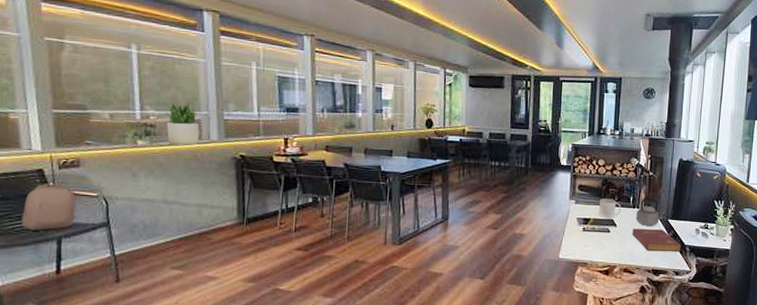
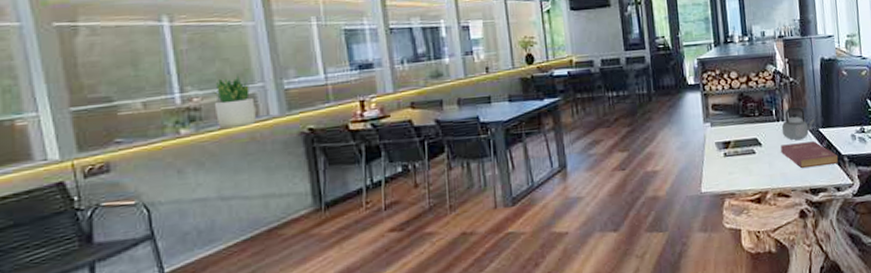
backpack: present [21,183,76,231] -> none [41,196,110,260]
mug: present [598,198,621,219] -> none [737,114,764,139]

